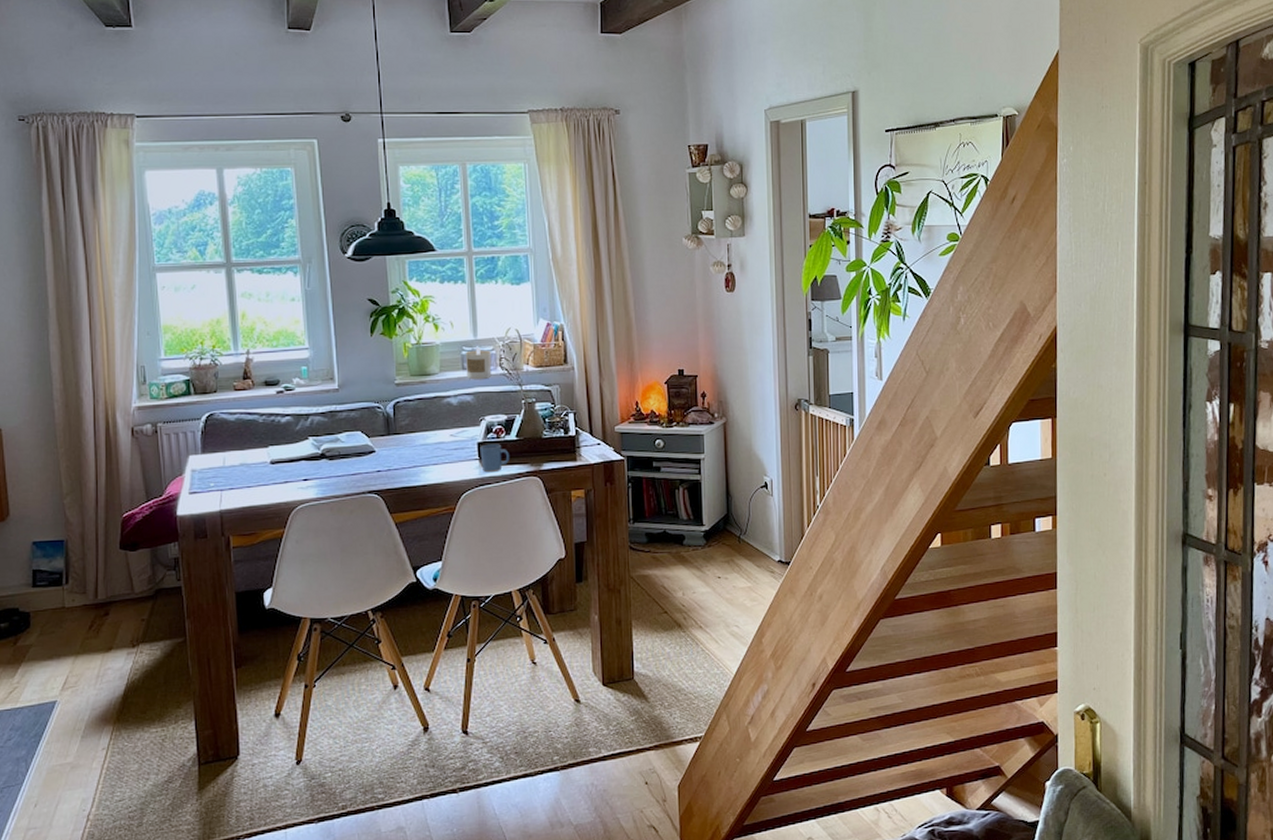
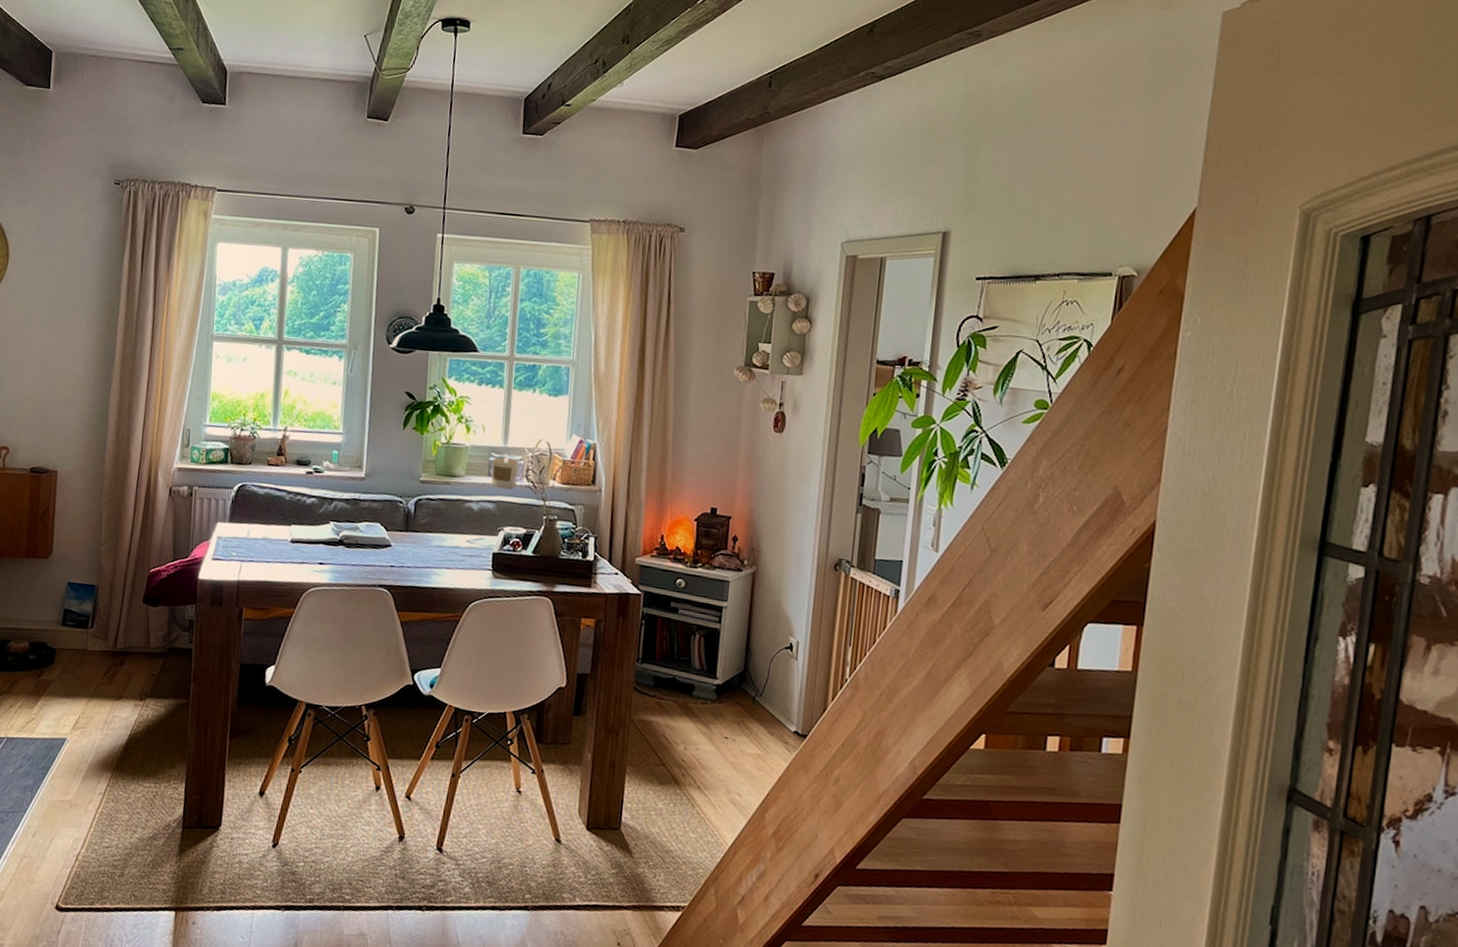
mug: present [480,444,509,473] -> none [494,555,523,586]

